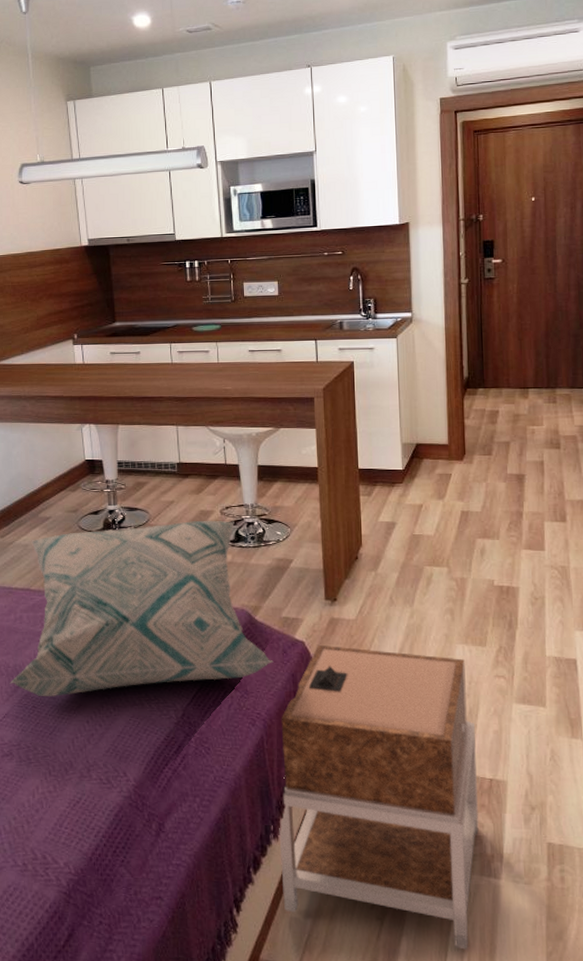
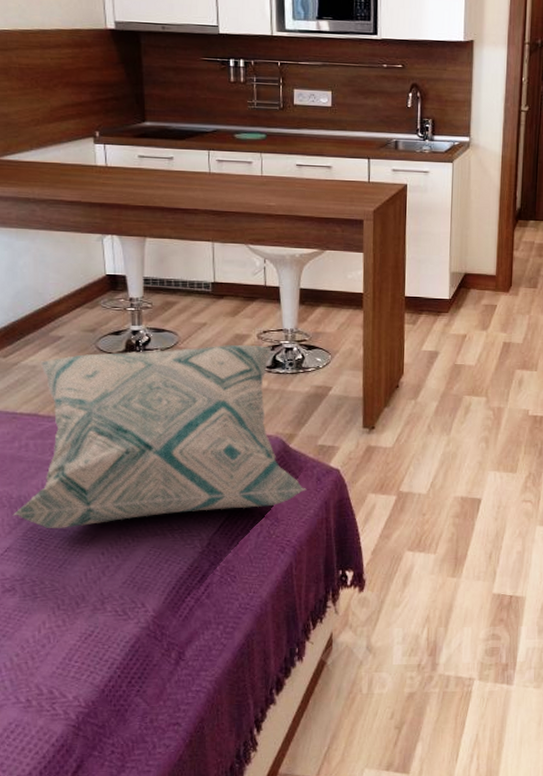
nightstand: present [279,644,479,950] -> none [303,472,500,749]

